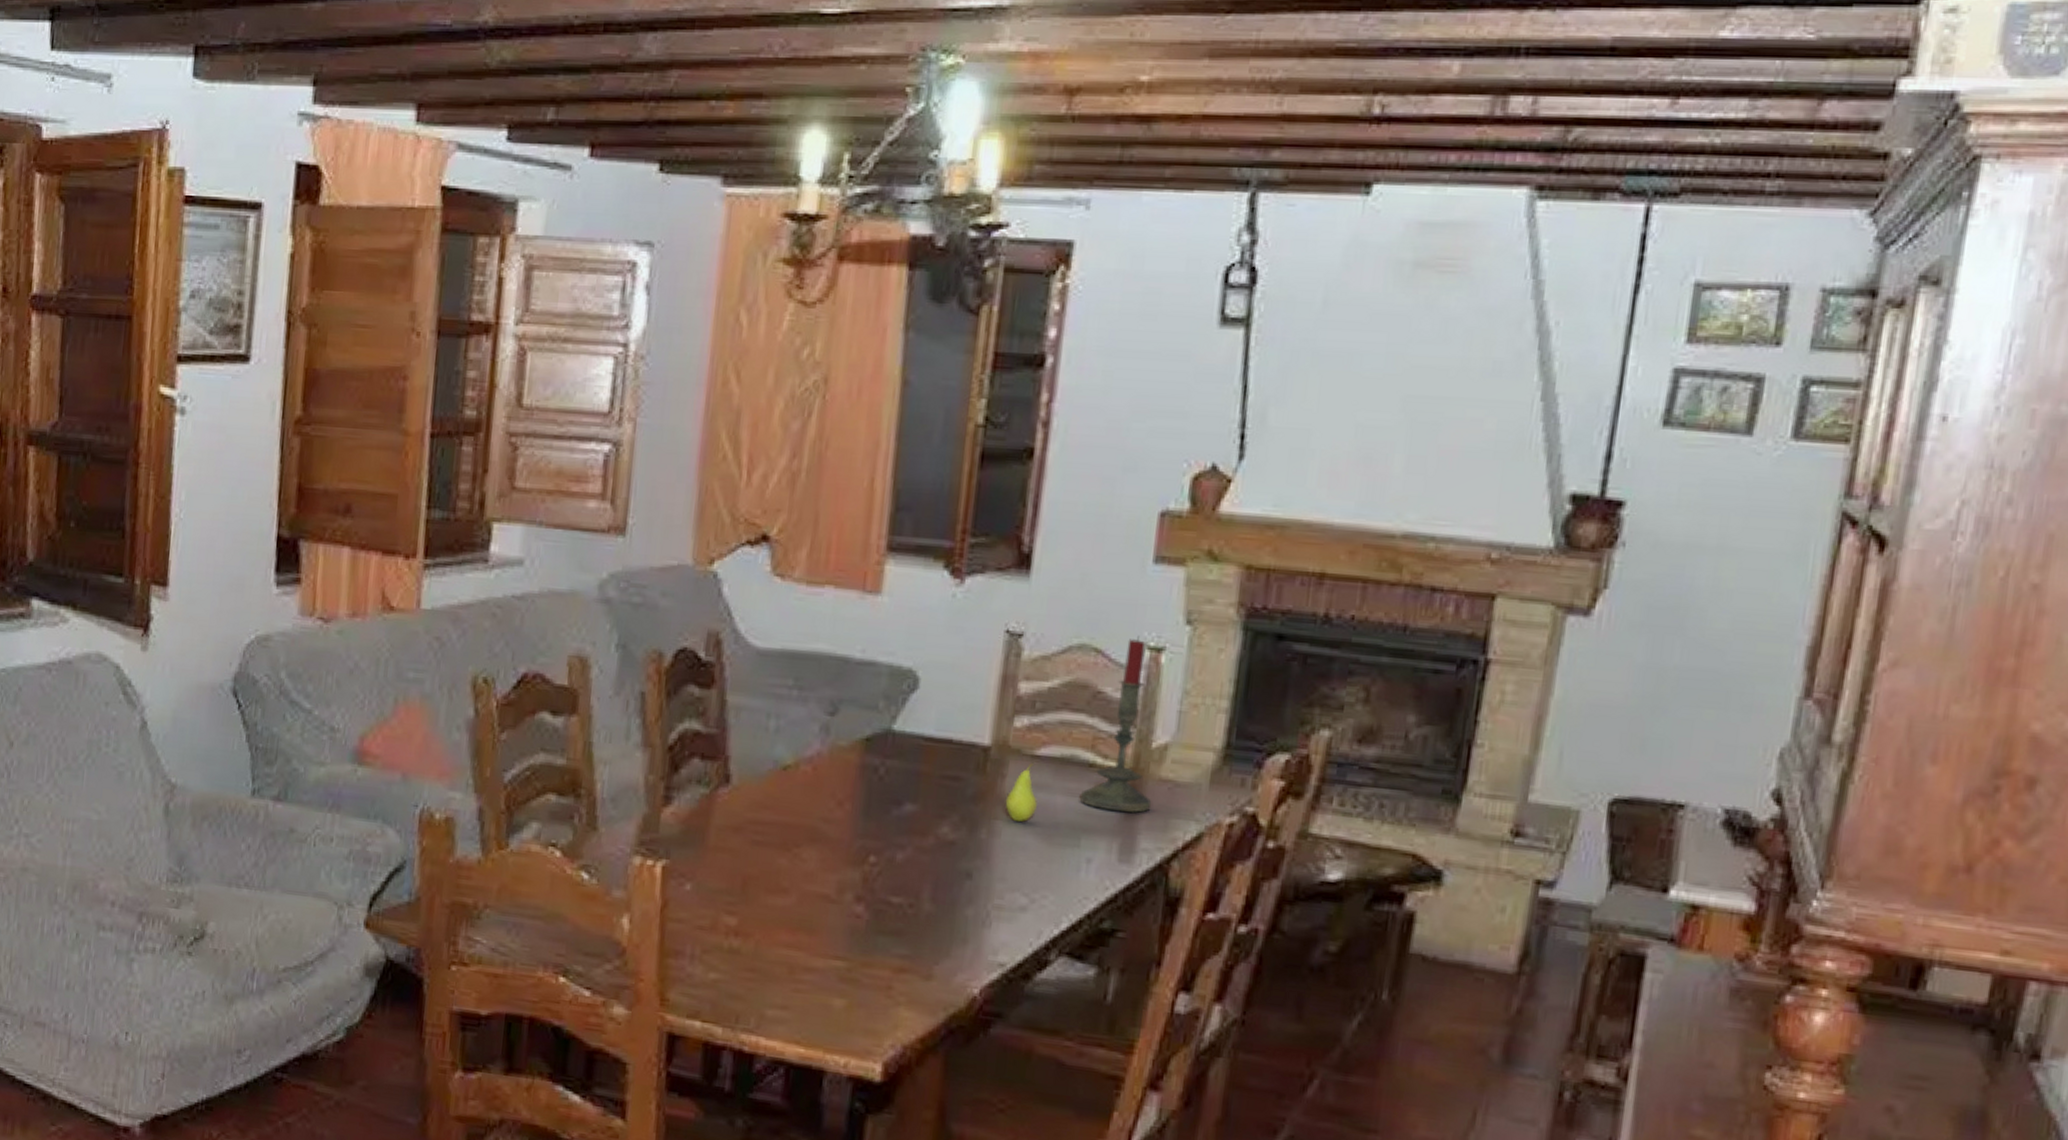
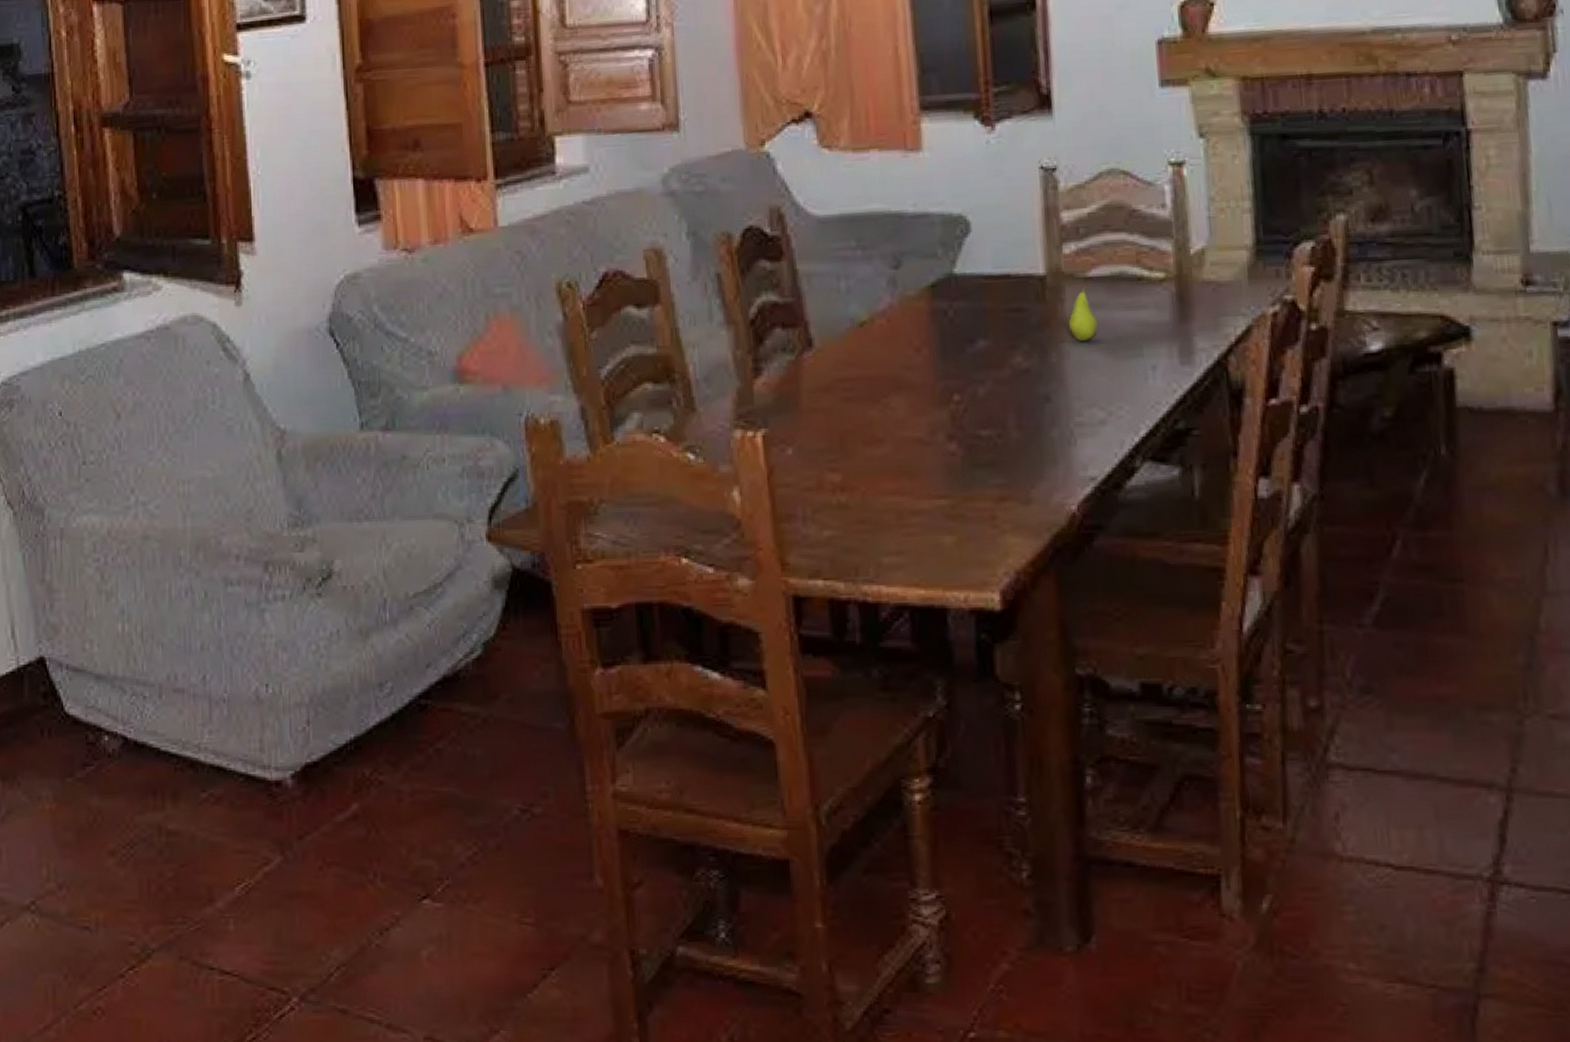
candle: present [1080,635,1152,813] -> none [1135,154,1201,318]

